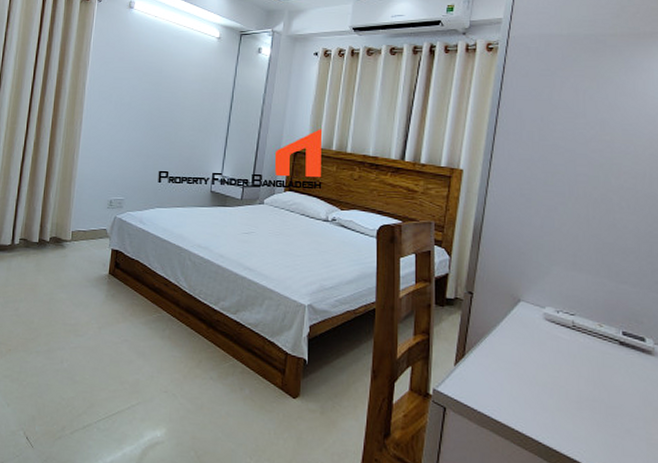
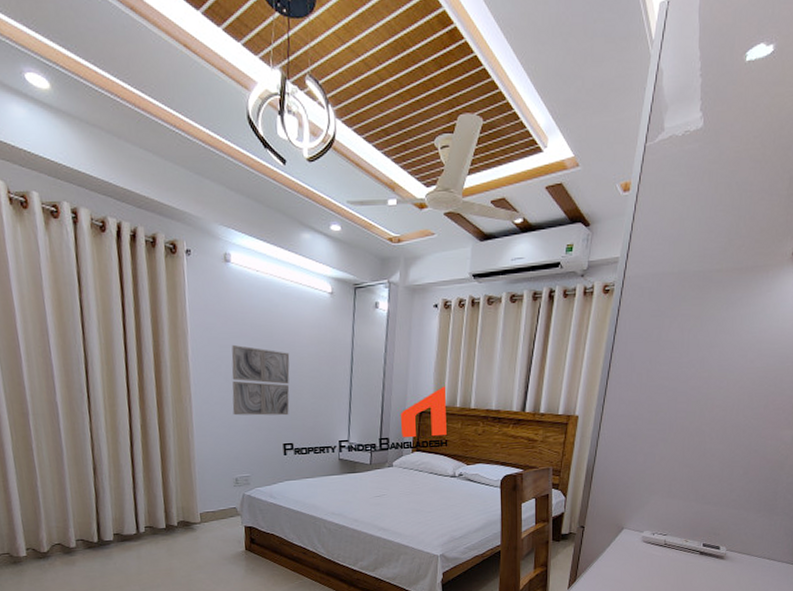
wall art: none [117,77,175,145] -> present [231,344,290,416]

